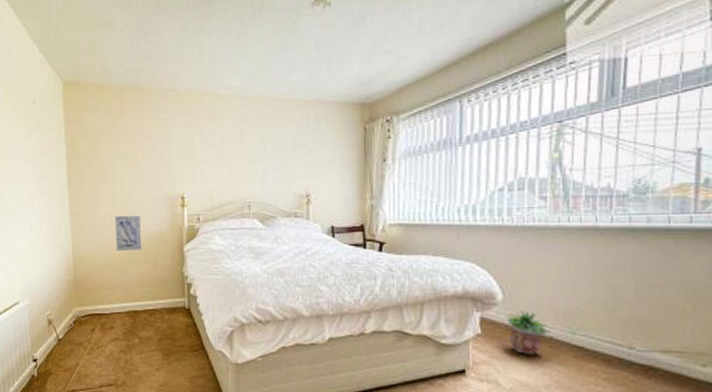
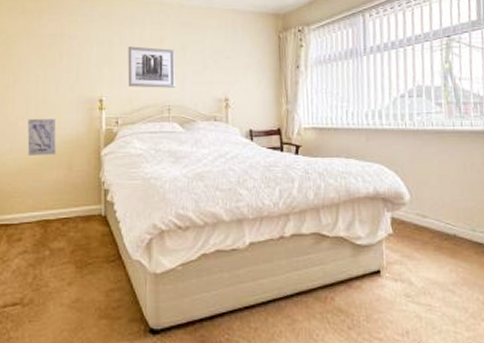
wall art: none [208,142,255,185] -> present [128,46,175,88]
potted plant: present [504,311,551,354] -> none [412,210,454,252]

